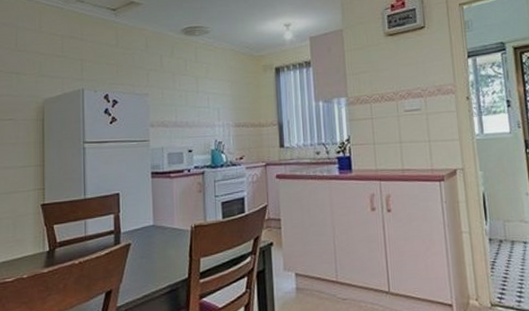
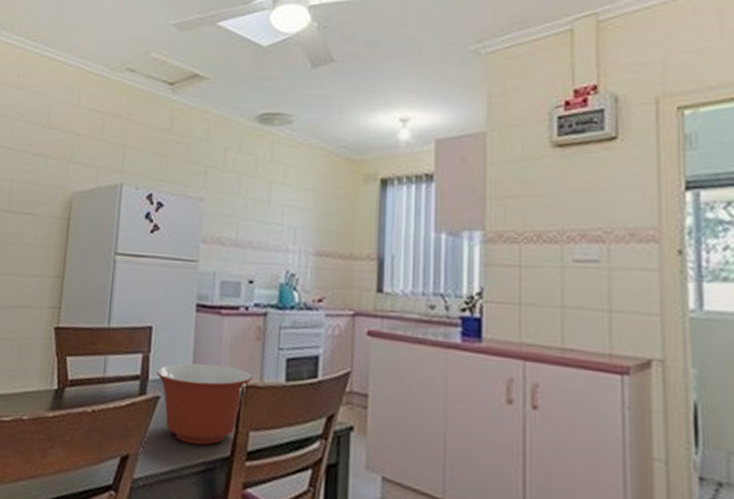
mixing bowl: none [126,213,199,274] -> present [156,363,253,445]

